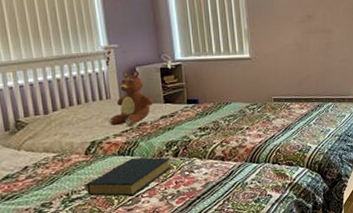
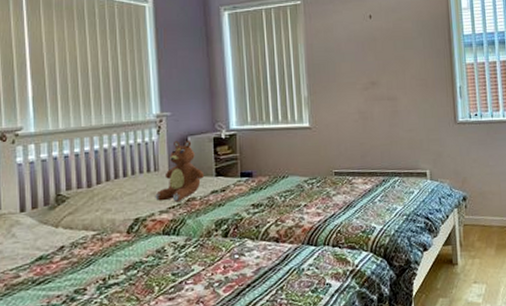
hardback book: present [86,157,172,196] -> none [126,237,221,283]

